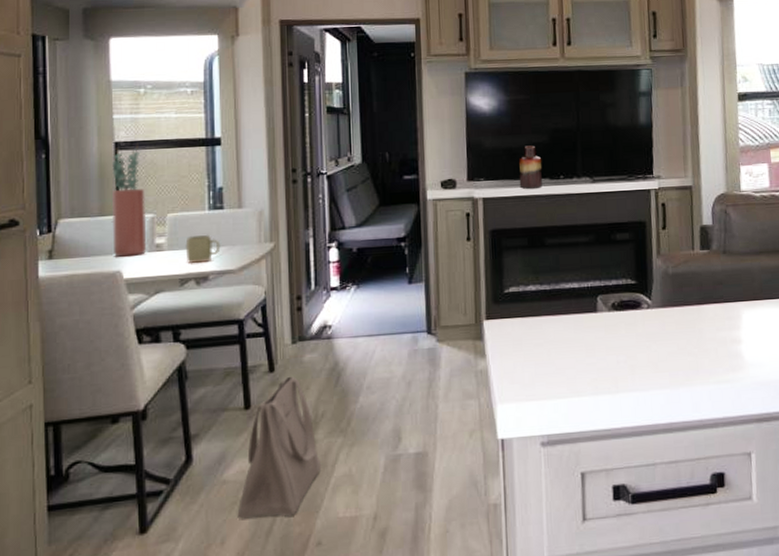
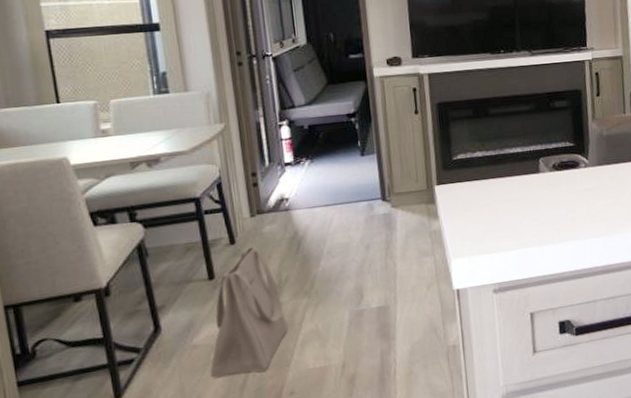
vase: present [111,142,147,257] -> none [45,30,92,144]
mug: present [185,234,221,264] -> none [132,118,170,147]
vase: present [519,145,543,190] -> none [461,22,484,65]

